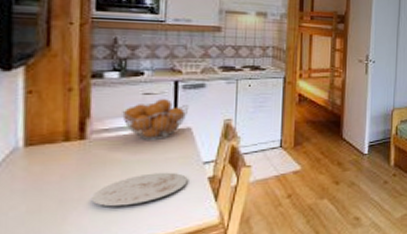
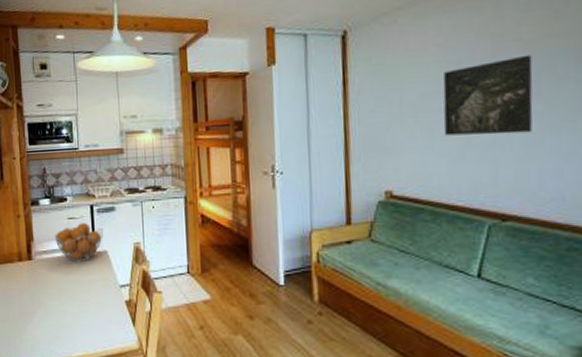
plate: present [91,172,188,207] -> none [40,293,109,323]

